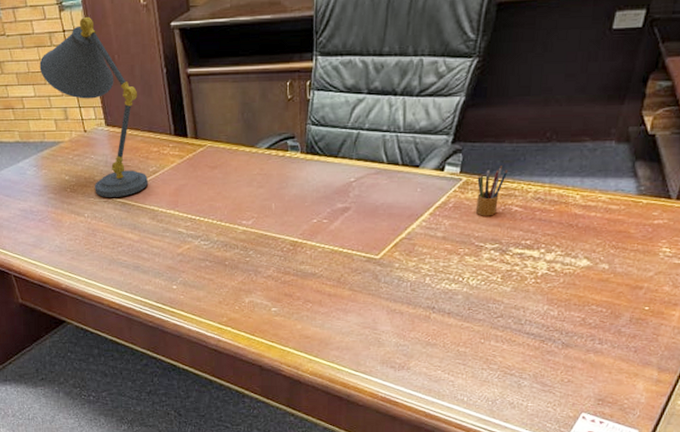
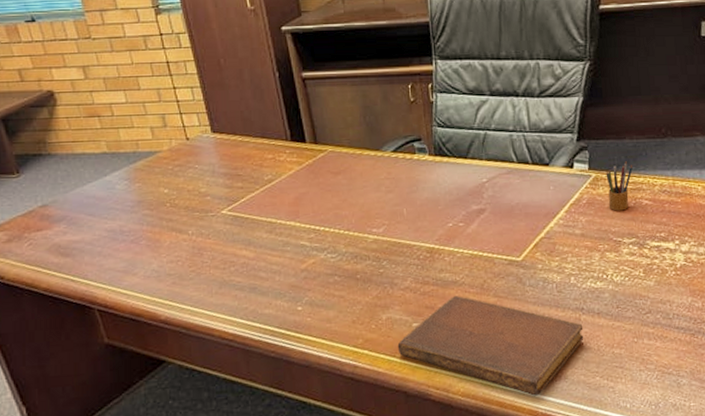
desk lamp: present [39,16,149,197] -> none [132,20,264,211]
notebook: none [257,287,432,381] -> present [397,296,584,396]

